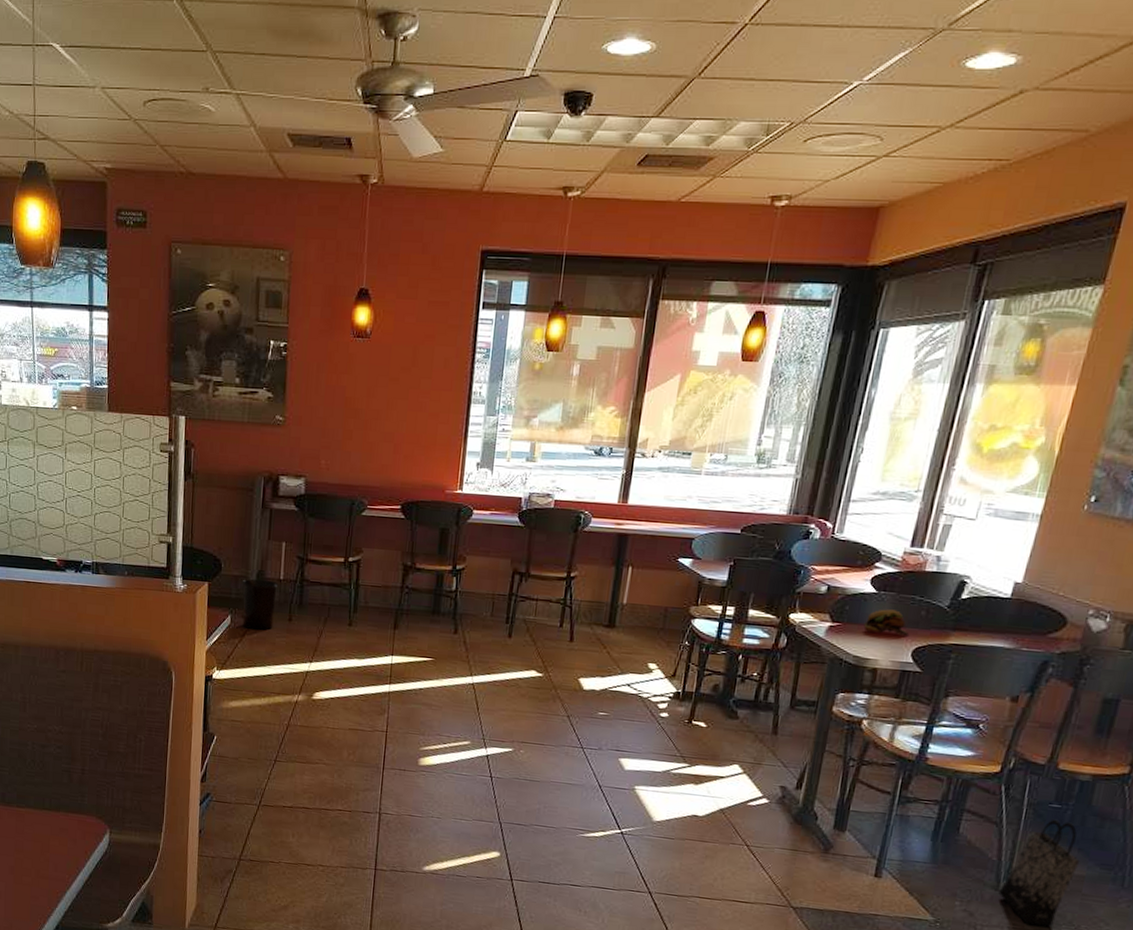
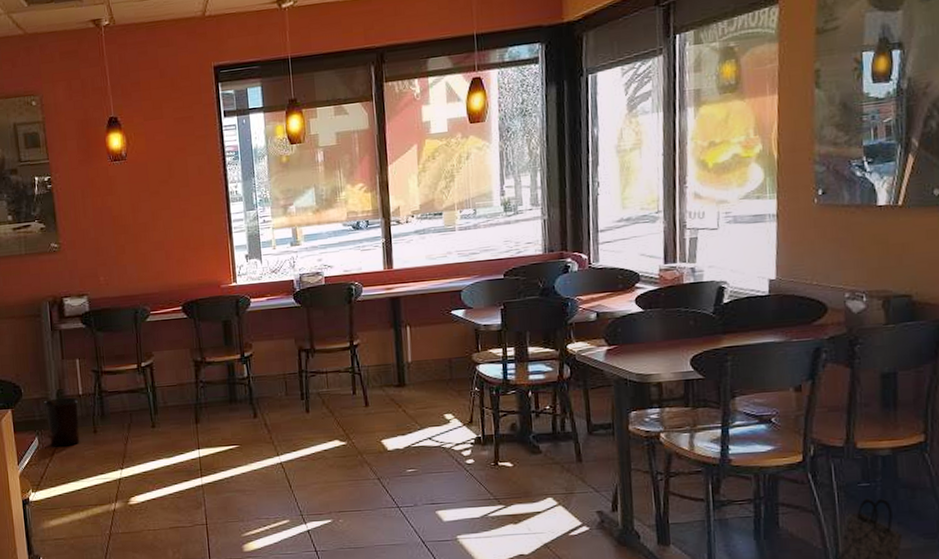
burger: present [863,609,910,637] -> none [639,324,684,350]

